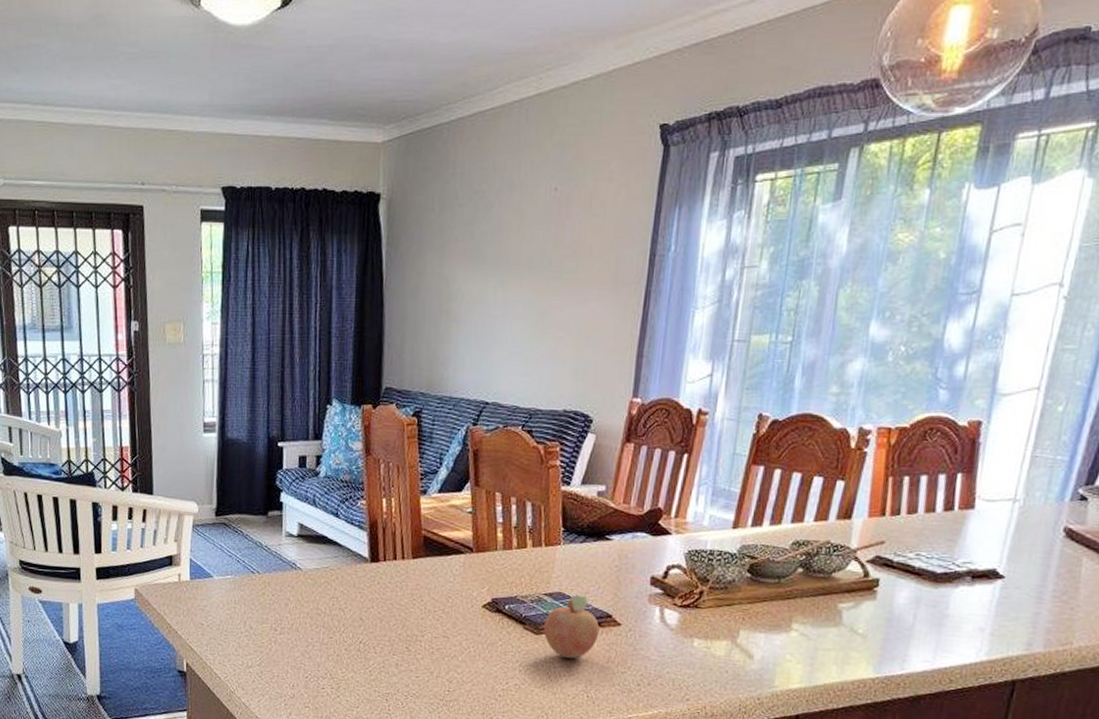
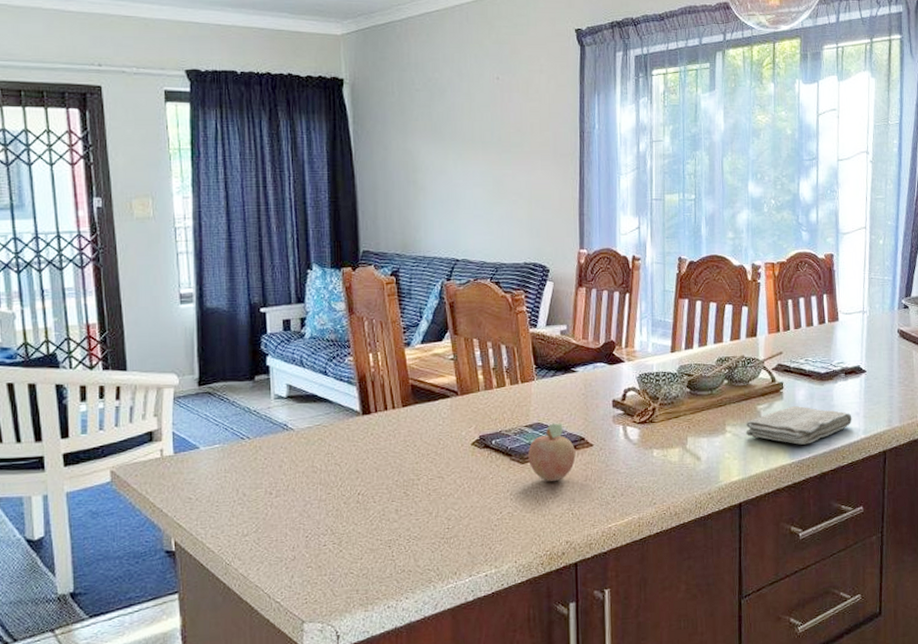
washcloth: none [817,609,973,658] -> present [745,406,852,445]

